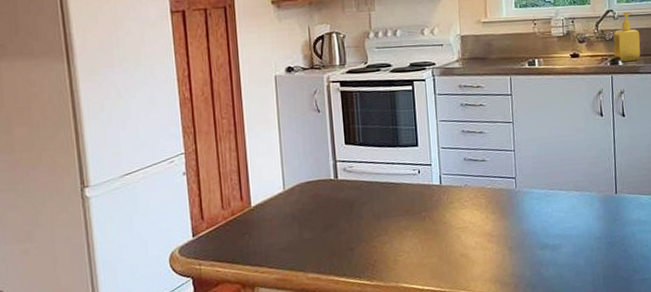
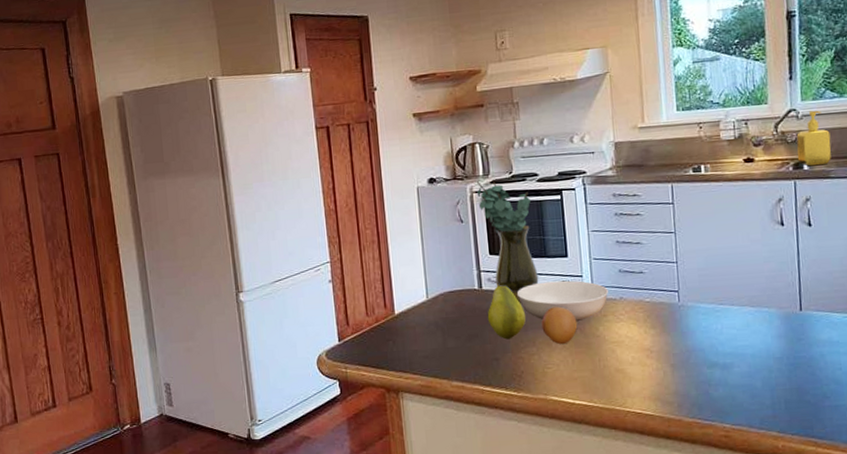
vase: none [333,71,392,193] -> present [476,181,539,304]
fruit: none [342,171,379,229] -> present [487,282,526,340]
bowl: none [370,169,454,211] -> present [516,280,608,323]
fruit: none [393,195,427,232] -> present [541,306,578,345]

